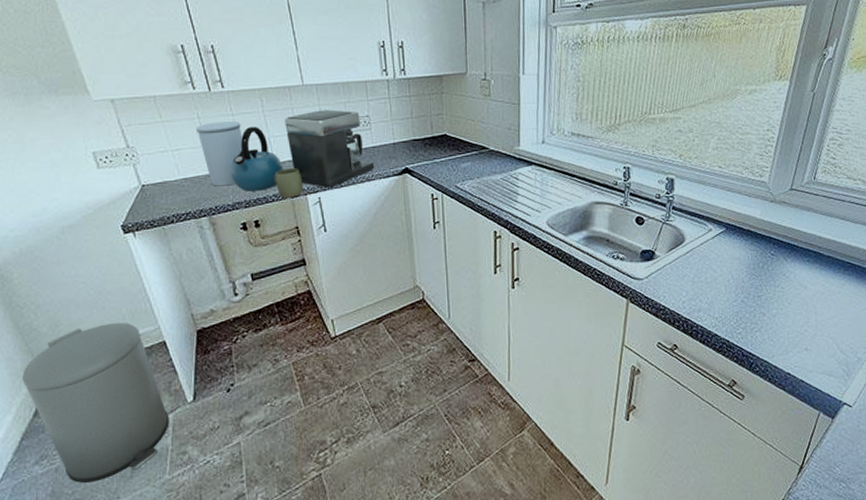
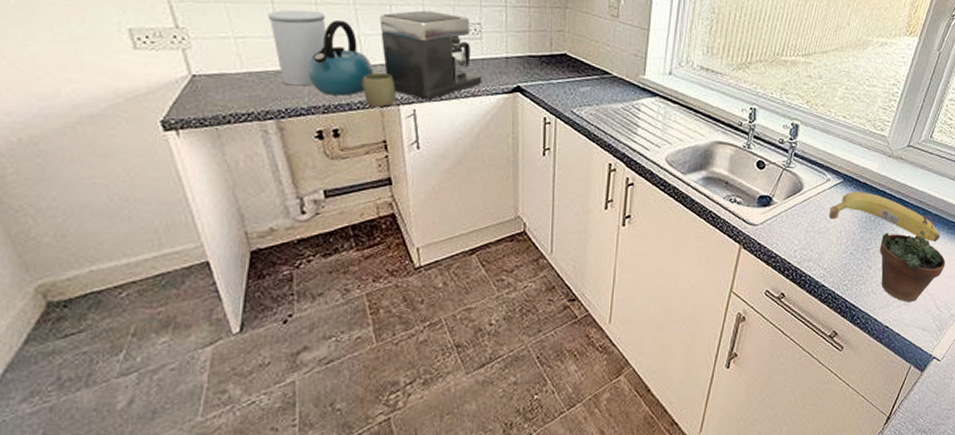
pedal bin: present [22,322,170,483] -> none [11,236,208,425]
fruit: none [714,239,836,284] -> present [828,191,940,242]
succulent plant: none [772,258,846,348] -> present [880,215,946,302]

